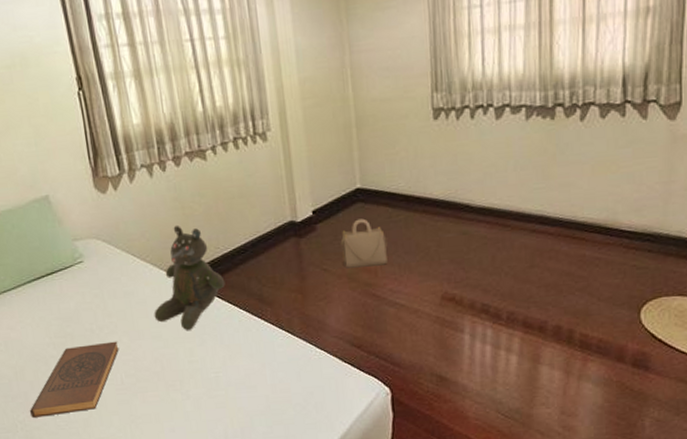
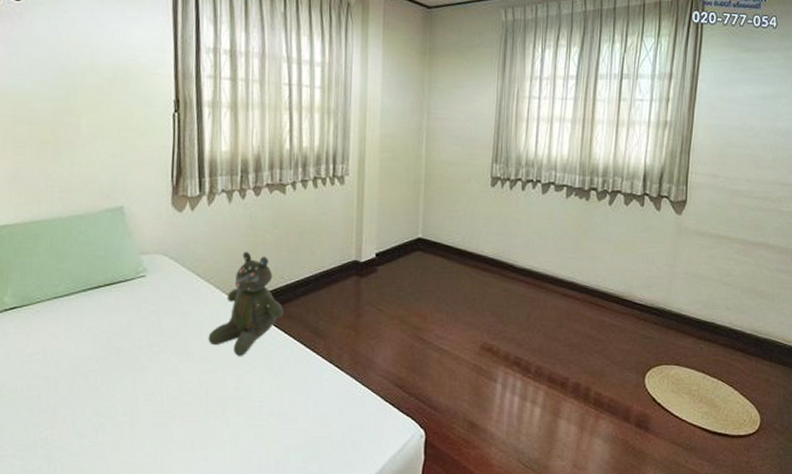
book: present [30,341,119,418] -> none [55,360,166,435]
handbag: present [340,218,388,268] -> none [397,266,439,311]

